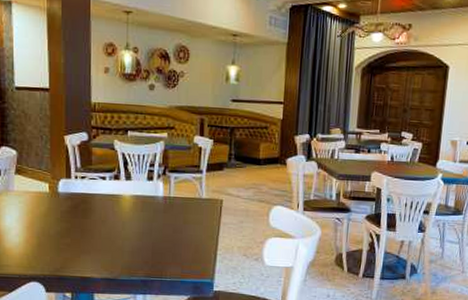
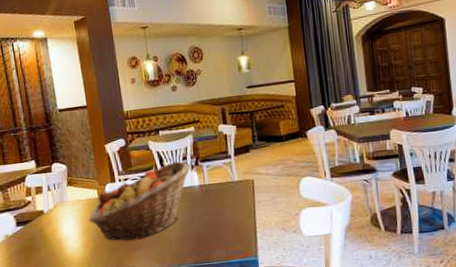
fruit basket: none [35,167,158,243] -> present [89,161,192,241]

